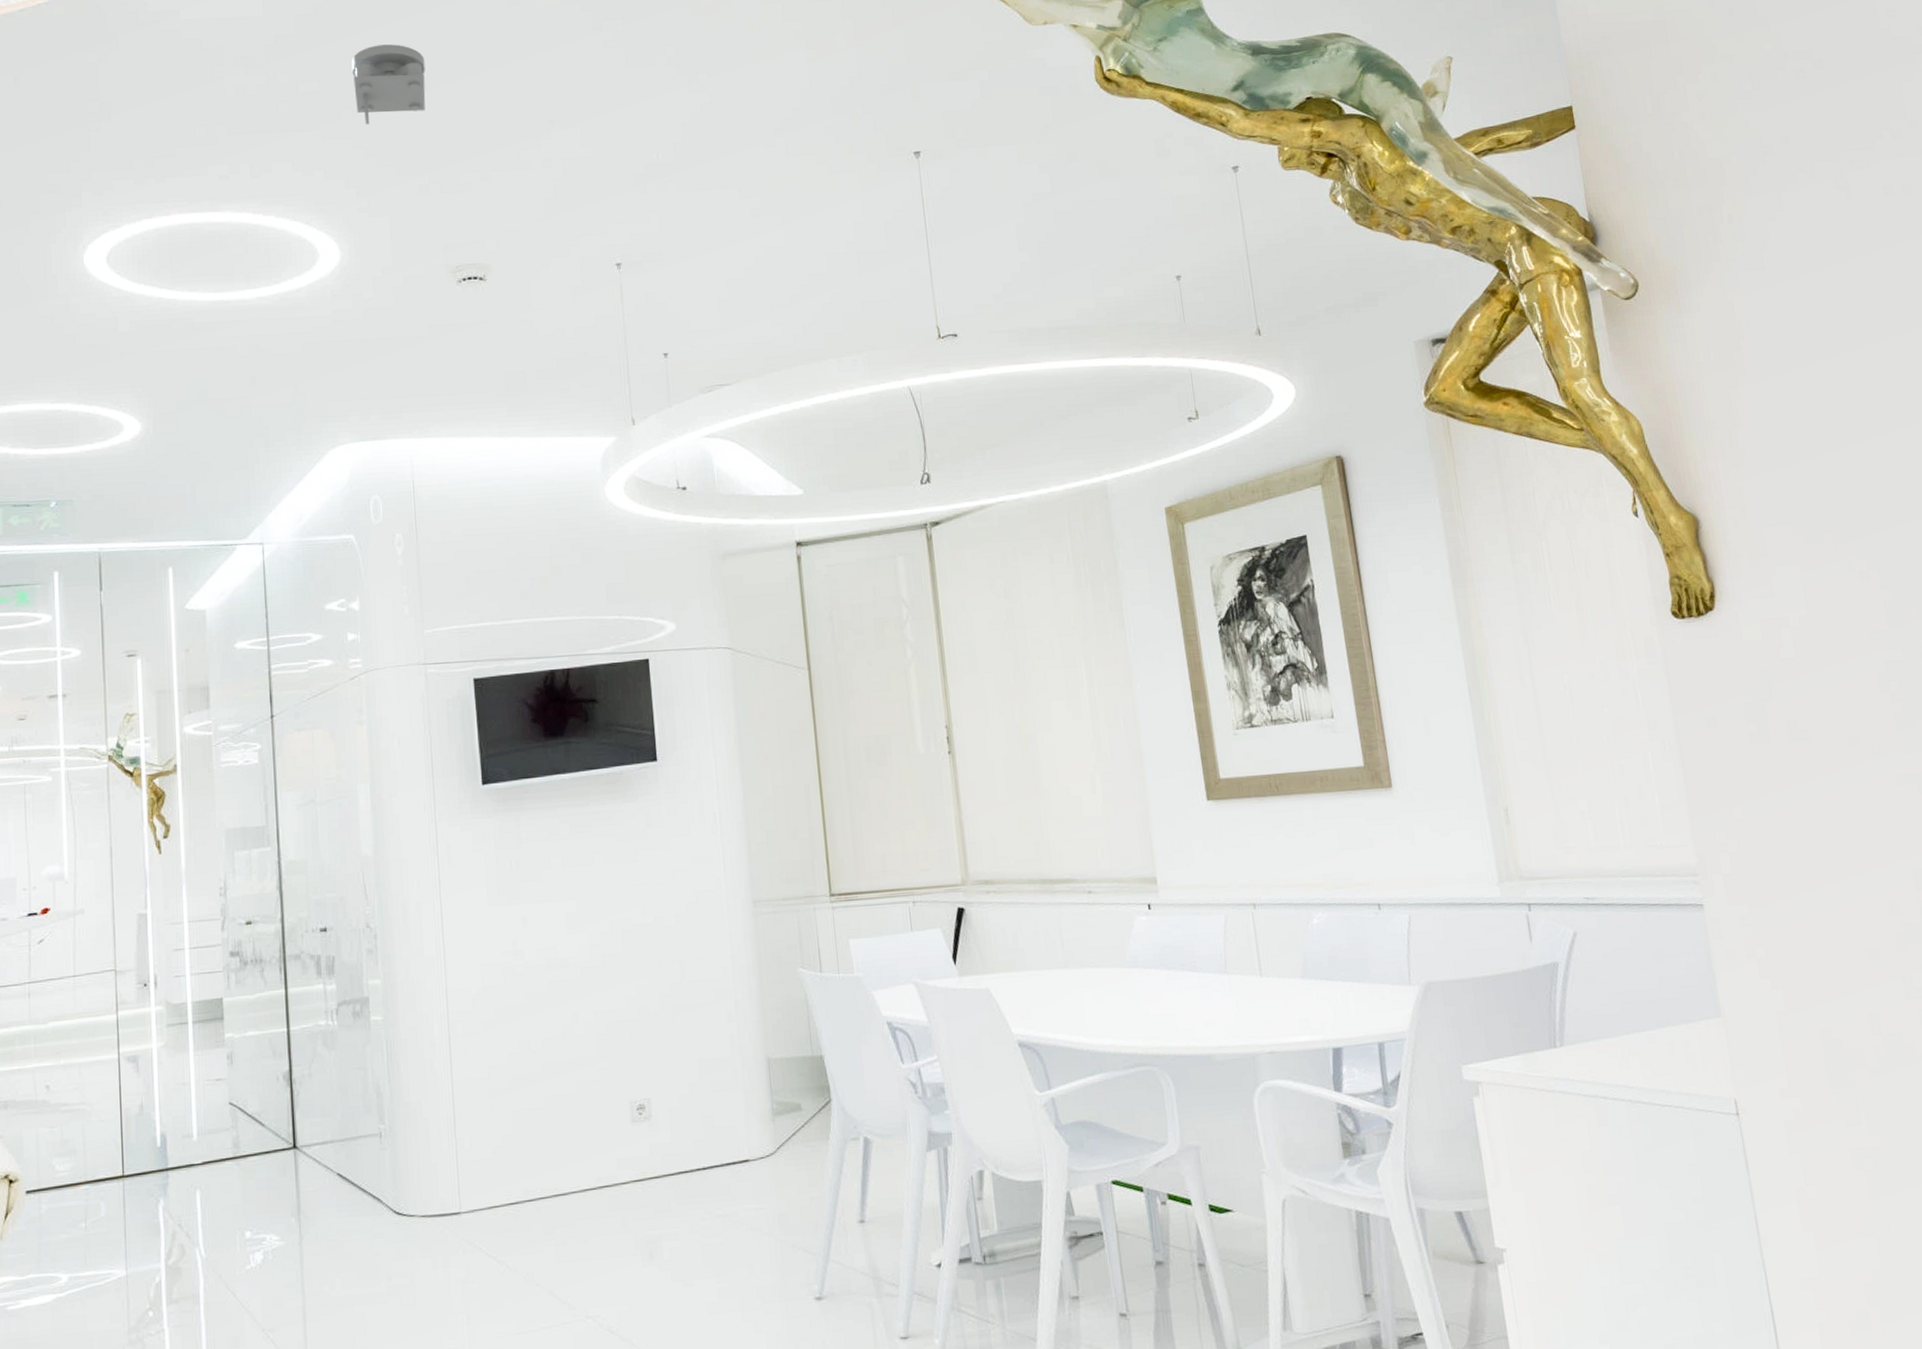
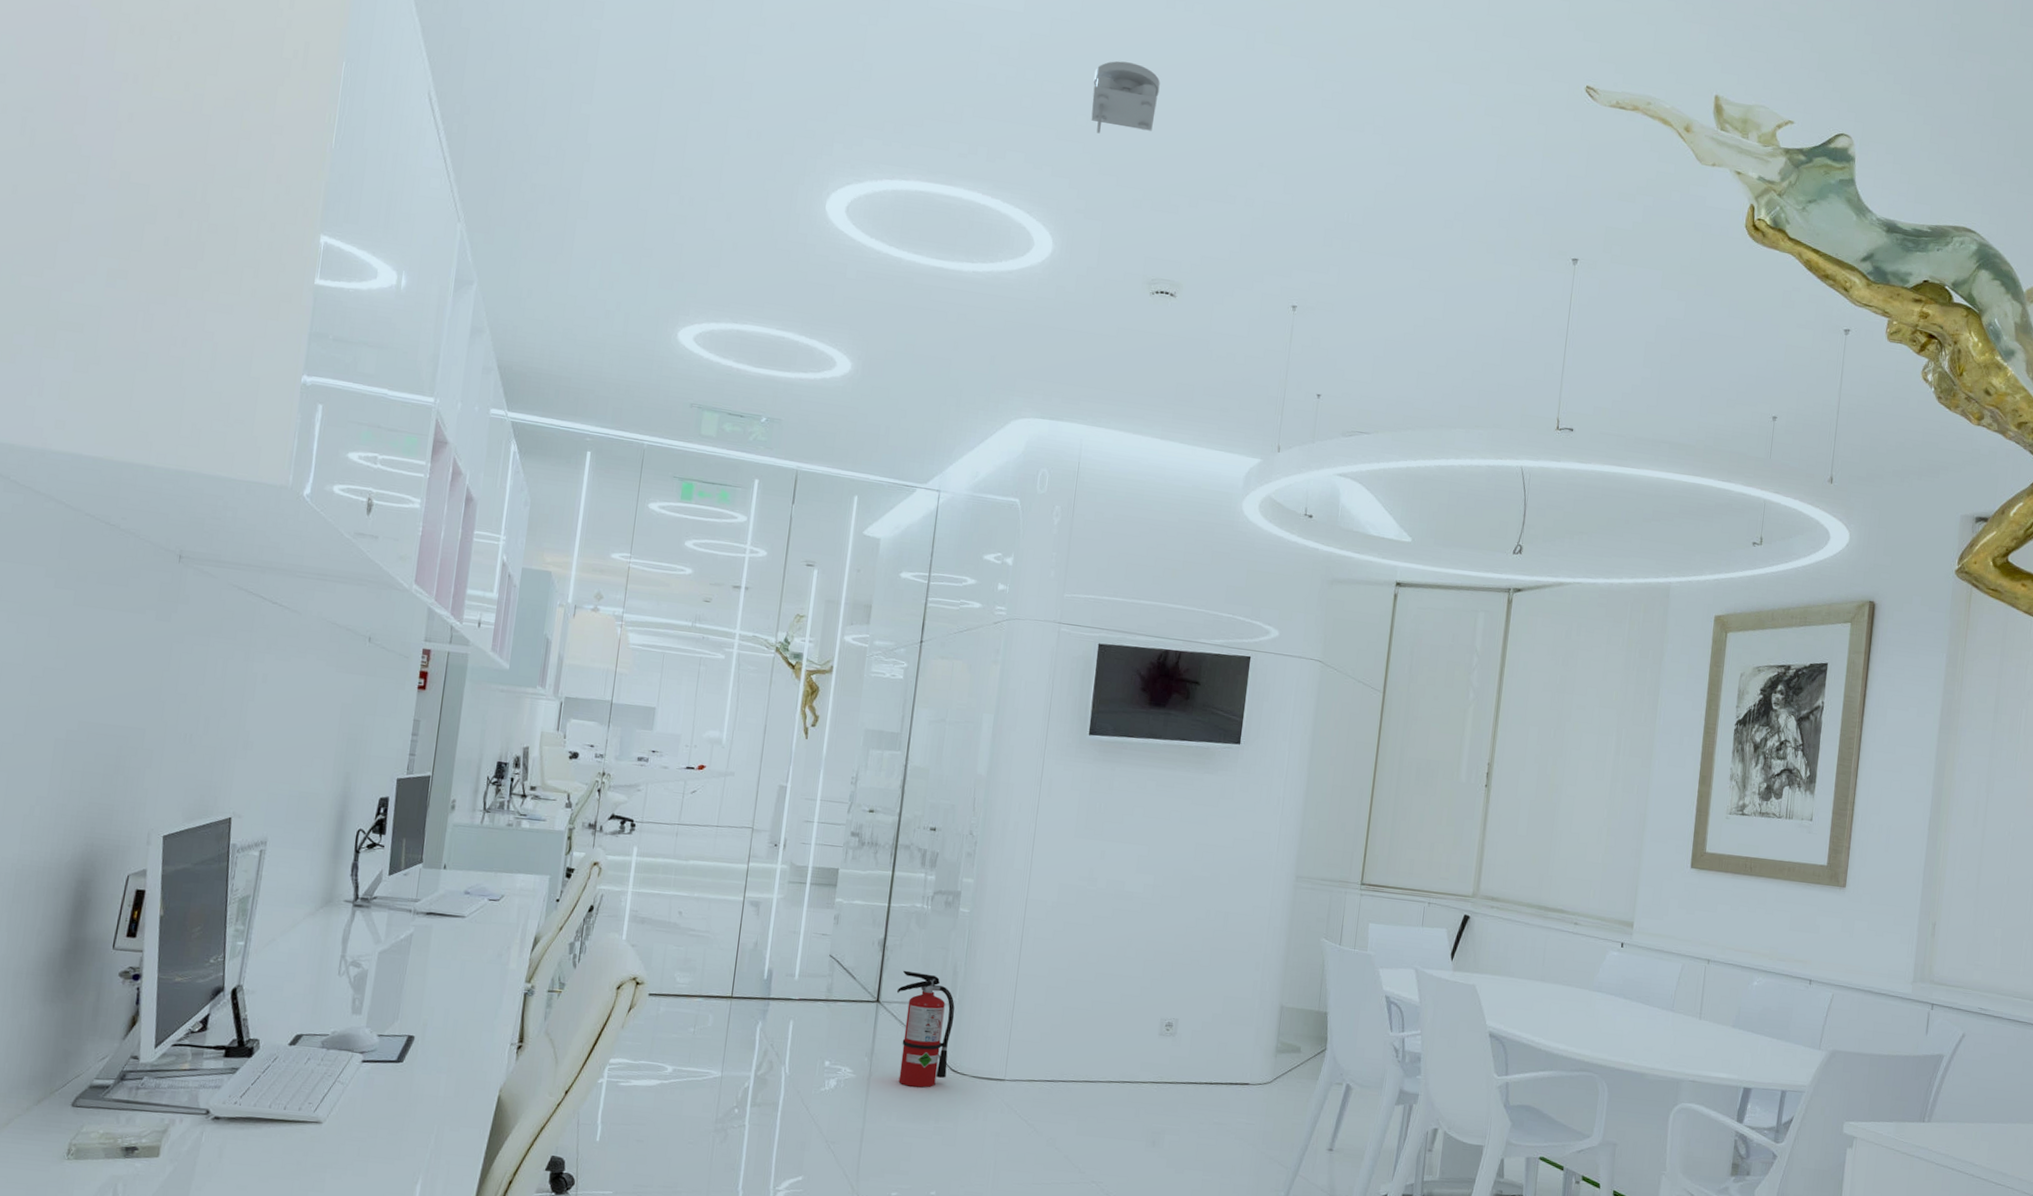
fire extinguisher: none [314,1102,391,1243] -> present [896,970,955,1088]

